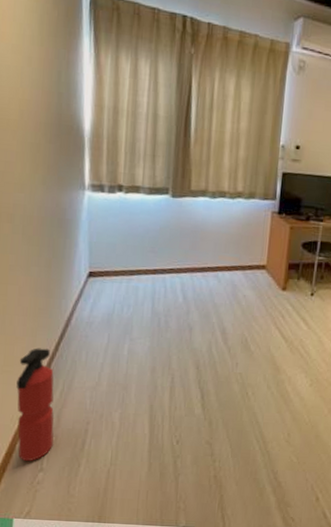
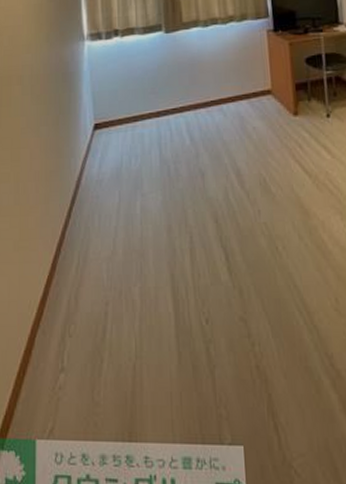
fire extinguisher: present [16,348,54,462] -> none [32,216,72,360]

